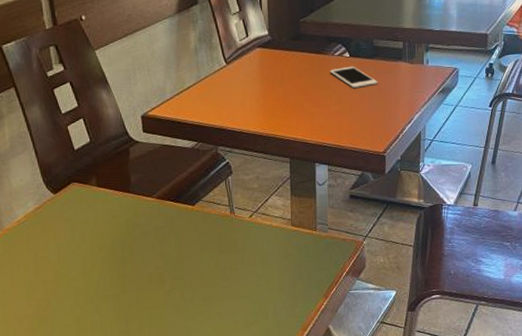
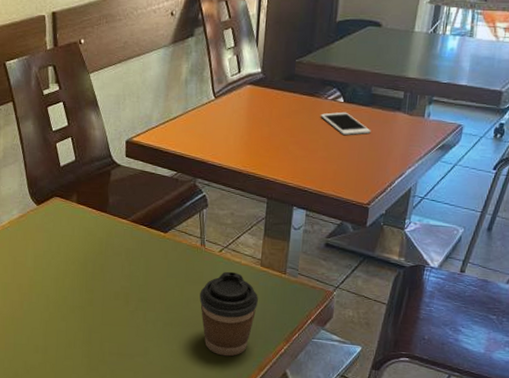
coffee cup: none [235,235,293,322] -> present [199,271,258,357]

